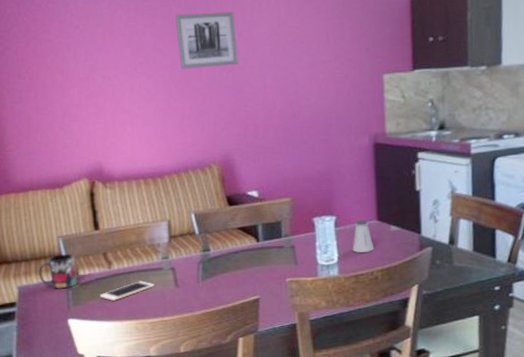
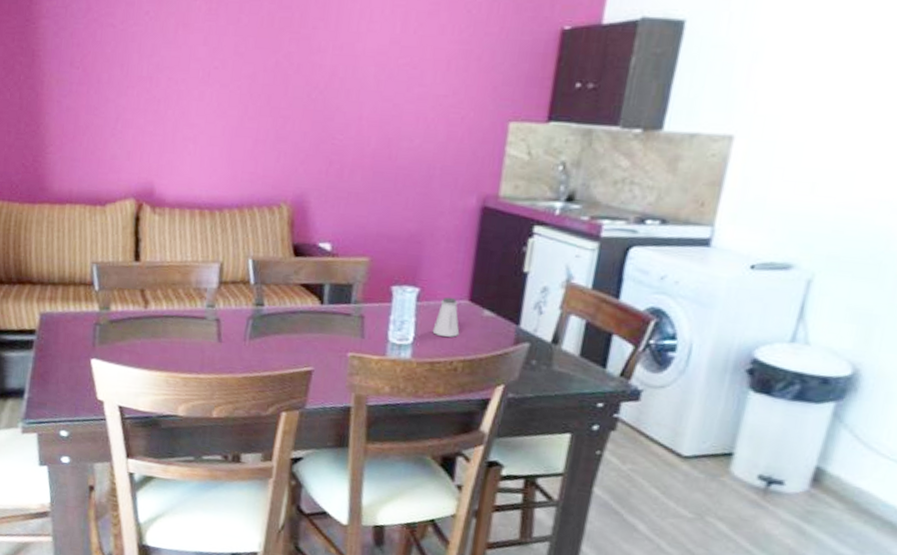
mug: present [39,253,78,290] -> none [65,283,109,324]
cell phone: present [99,281,155,301] -> none [130,328,194,347]
wall art: present [175,11,238,69] -> none [263,13,338,86]

